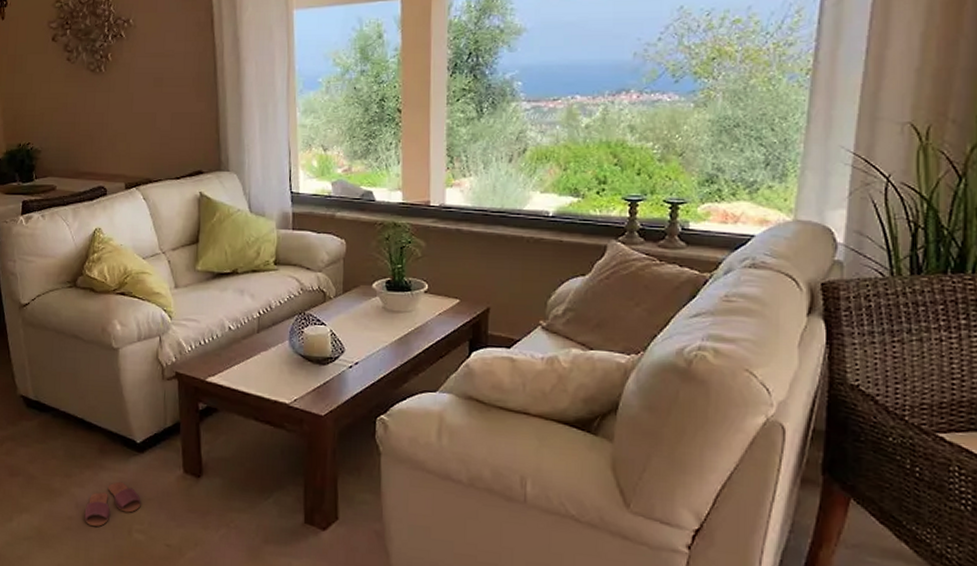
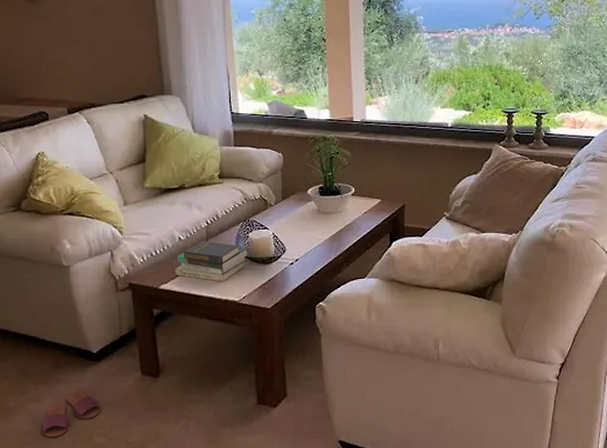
books: none [223,332,302,380] -> present [175,240,248,282]

